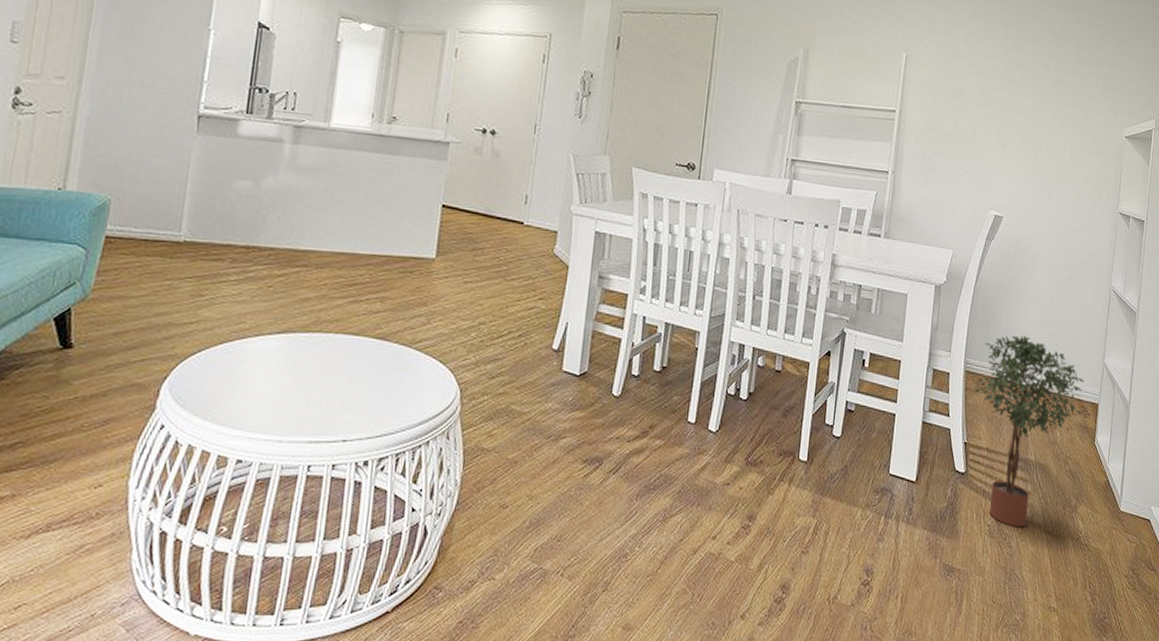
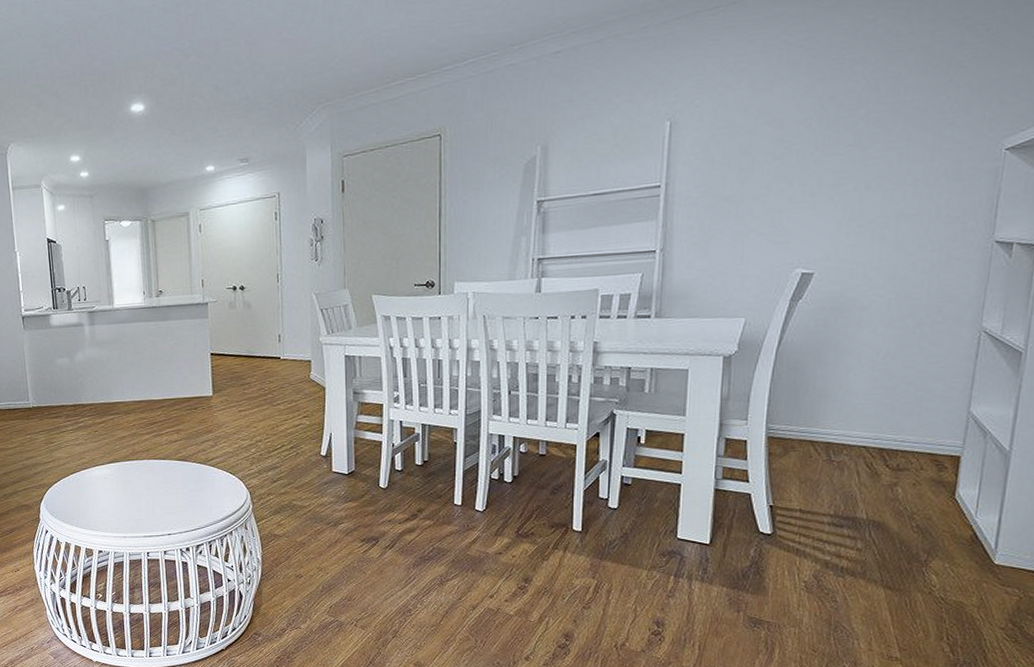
potted tree: present [975,335,1086,528] -> none [781,393,941,583]

